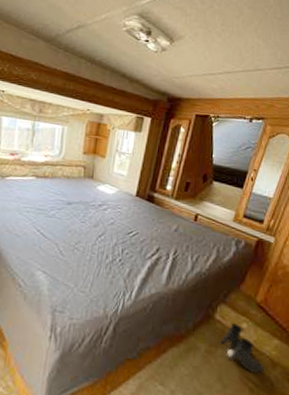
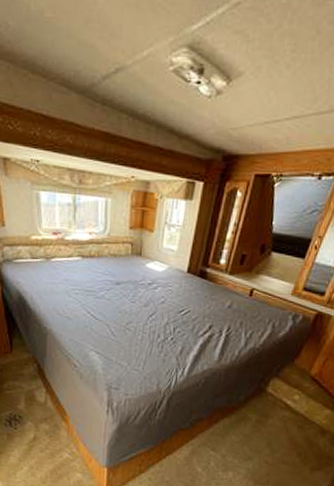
boots: present [220,323,265,373] -> none [270,395,314,440]

